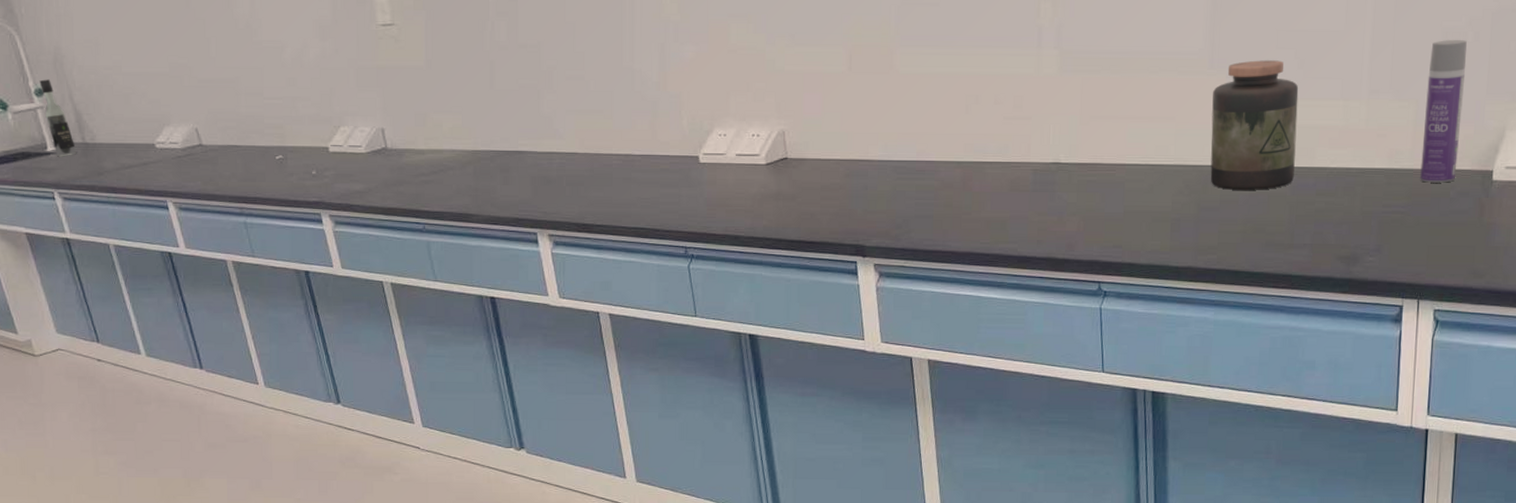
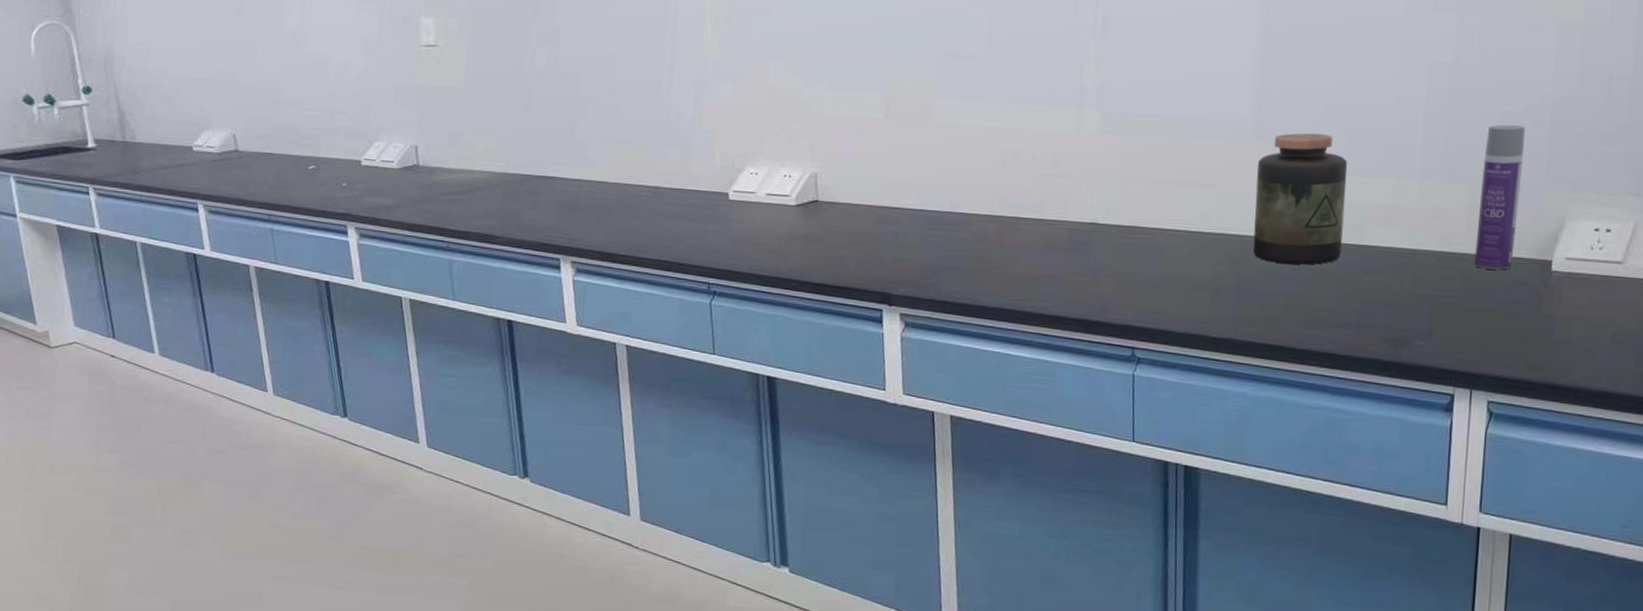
bottle: present [39,79,77,157] -> none [88,78,116,154]

